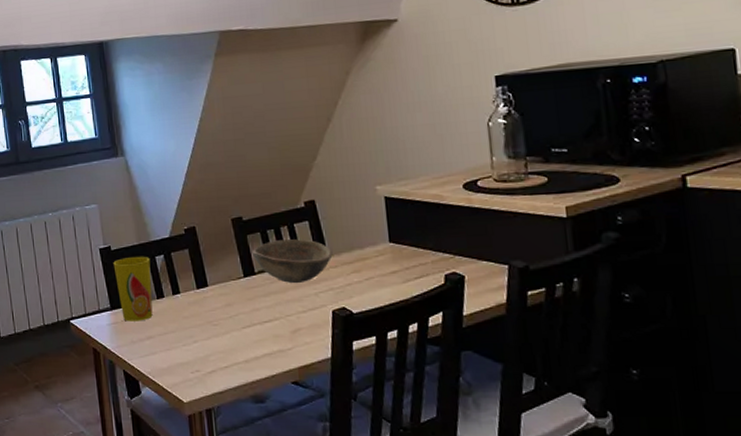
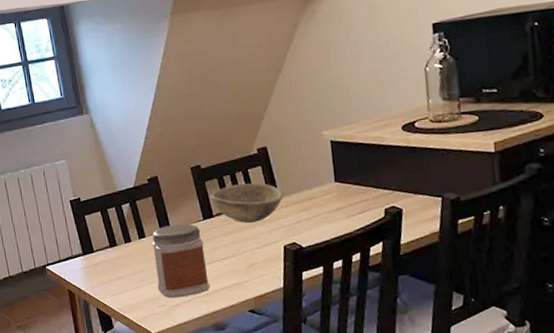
cup: present [113,256,153,322] -> none [83,205,122,265]
jar: none [186,281,250,364] -> present [151,224,211,299]

